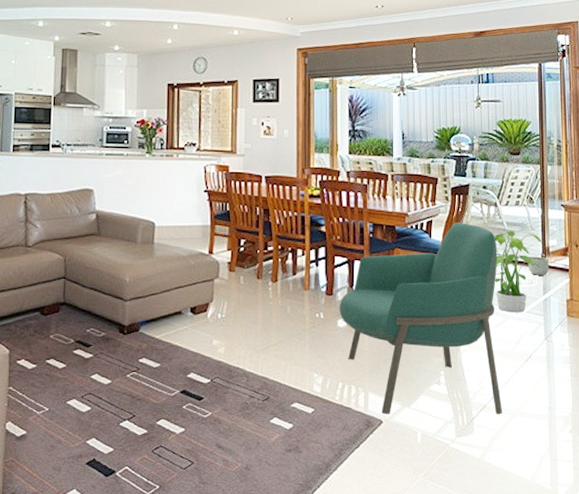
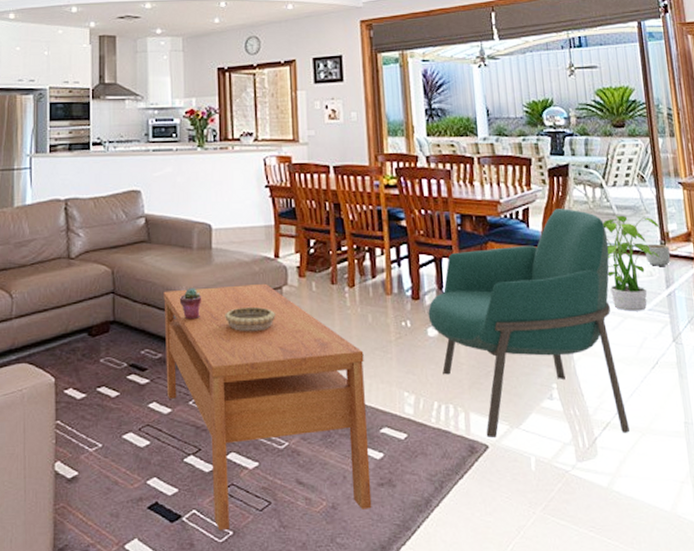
coffee table: none [107,275,281,485] -> present [163,283,372,531]
potted succulent: none [123,276,143,305] -> present [179,287,202,320]
decorative bowl: none [162,295,207,317] -> present [225,306,276,332]

